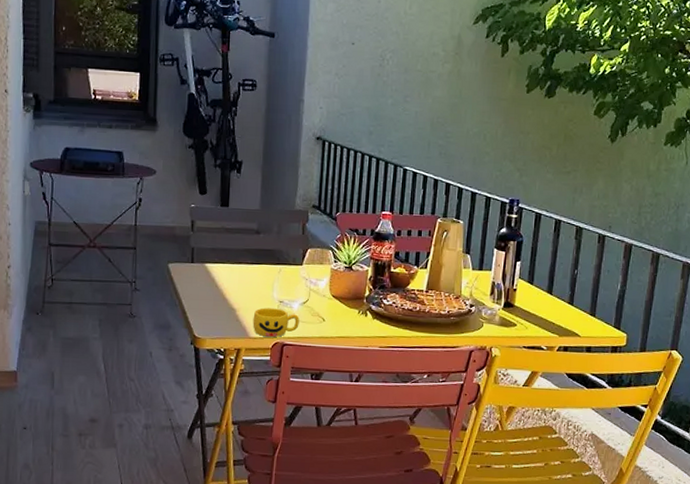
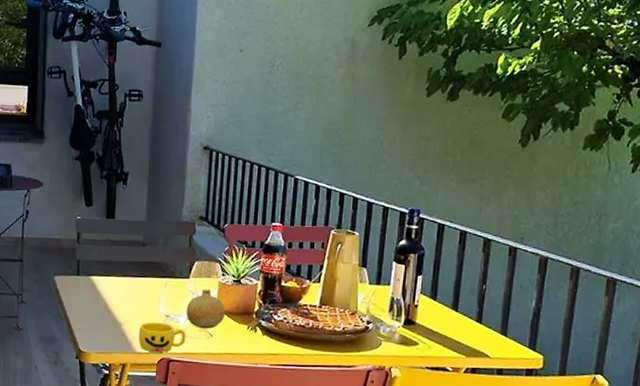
fruit: none [299,275,338,314] -> present [186,288,226,329]

